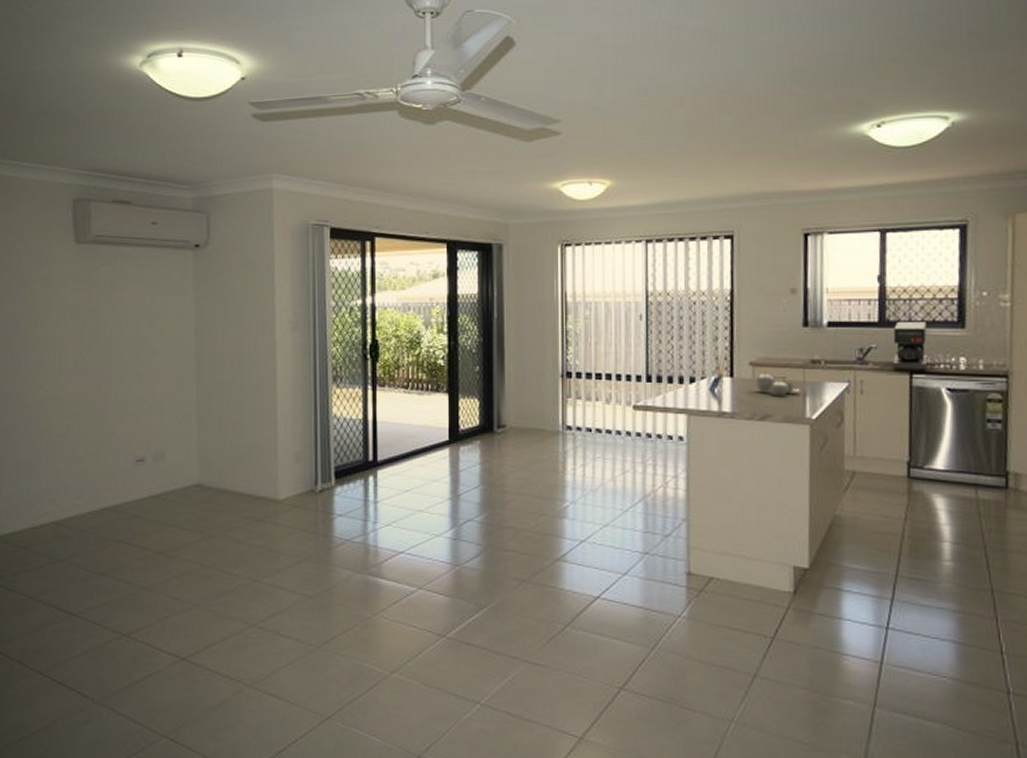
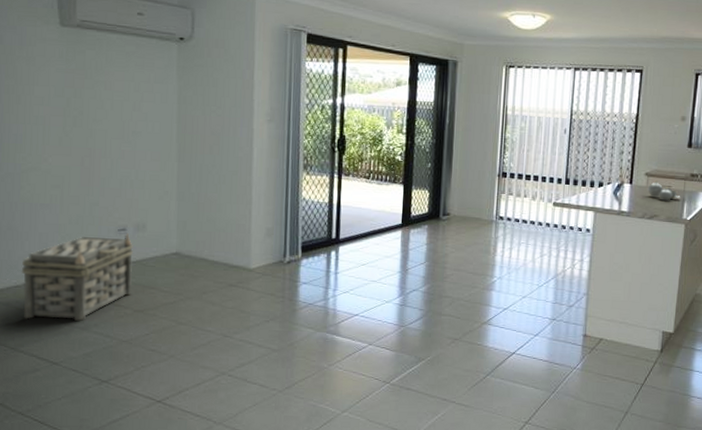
basket: none [39,464,153,567] -> present [21,233,134,322]

